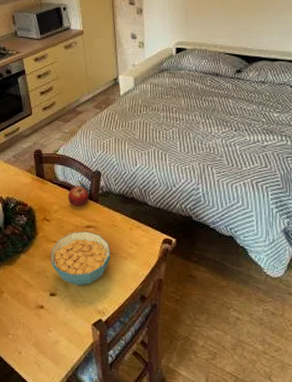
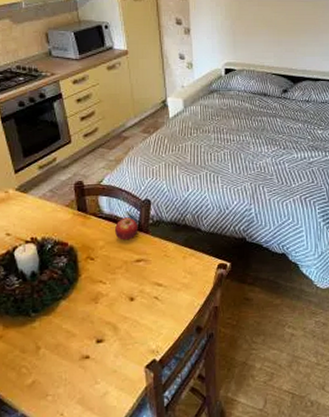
cereal bowl: present [50,231,111,286] -> none [96,266,164,327]

